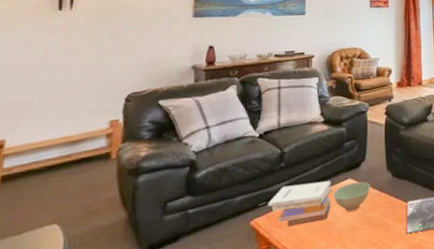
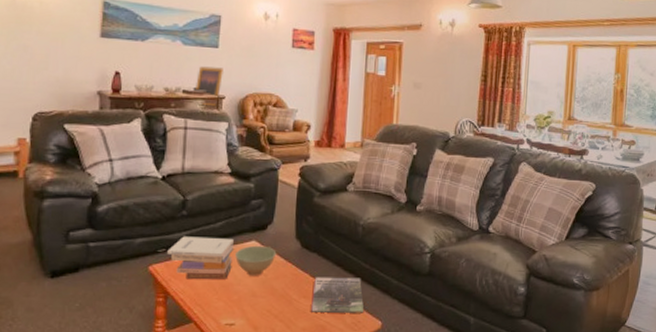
picture frame: none [286,31,311,66] -> present [195,66,223,107]

